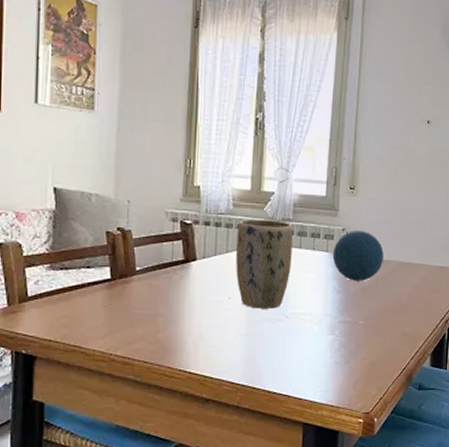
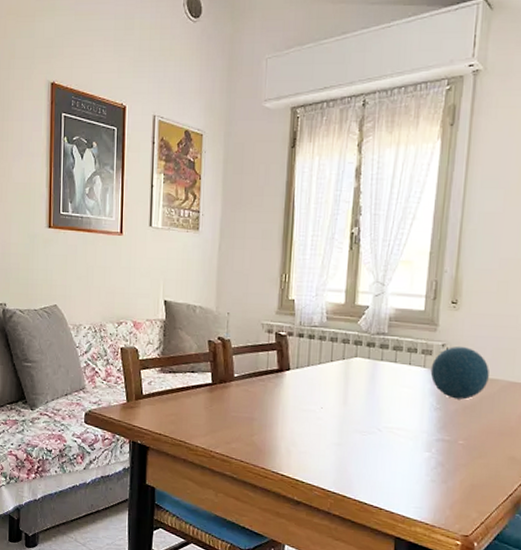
plant pot: present [236,218,293,309] -> none [328,332,388,421]

